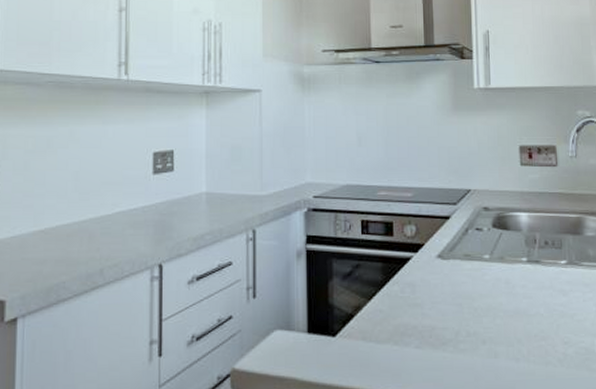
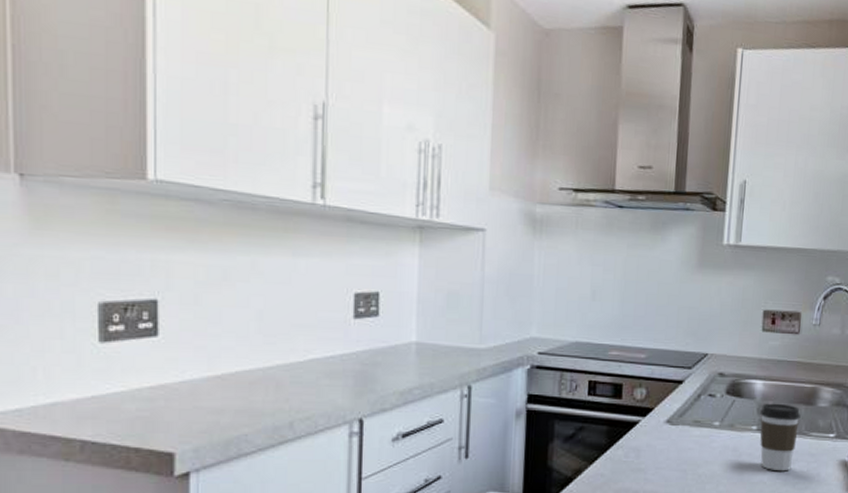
coffee cup: none [528,234,569,303] -> present [760,403,801,471]

